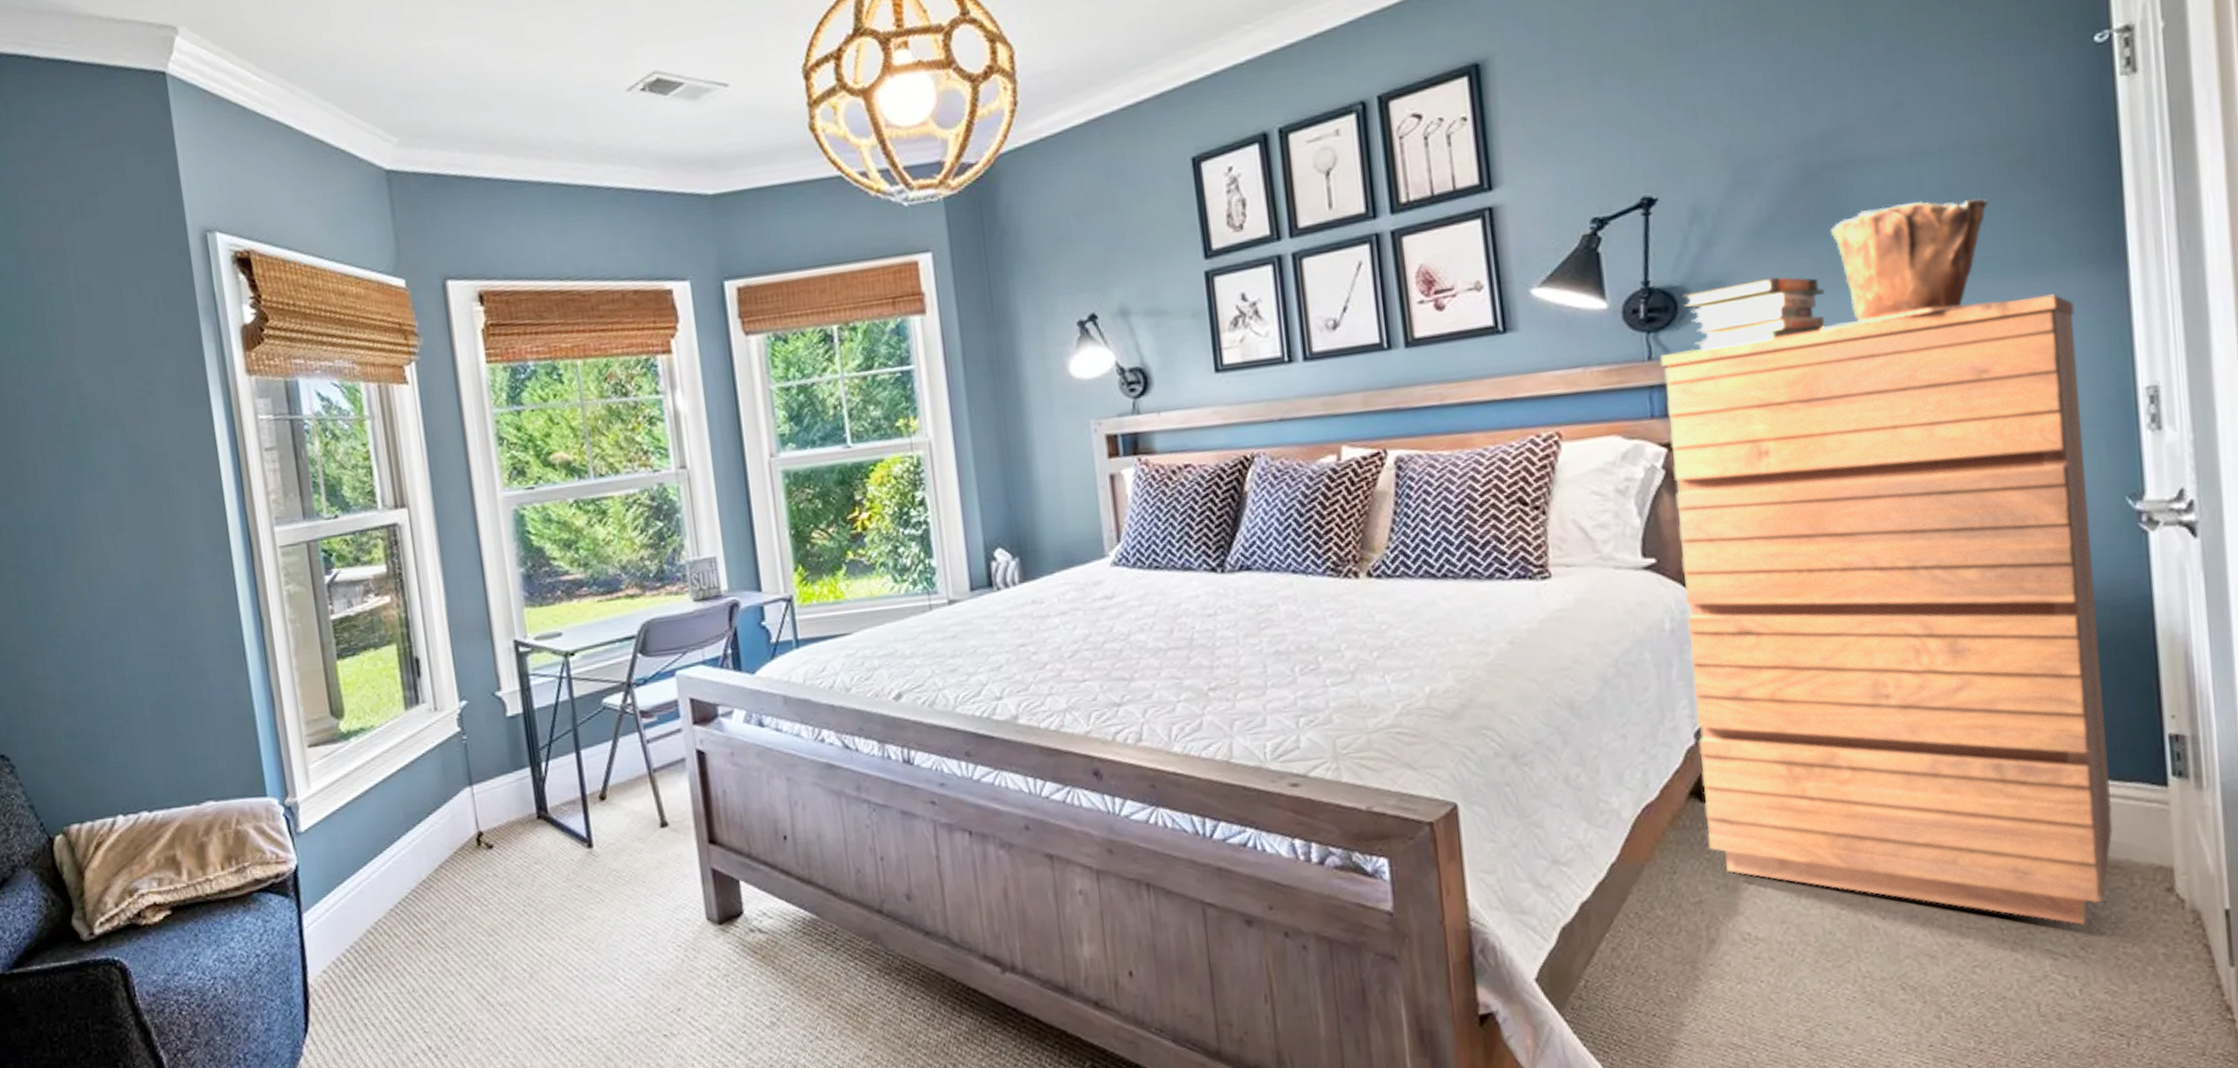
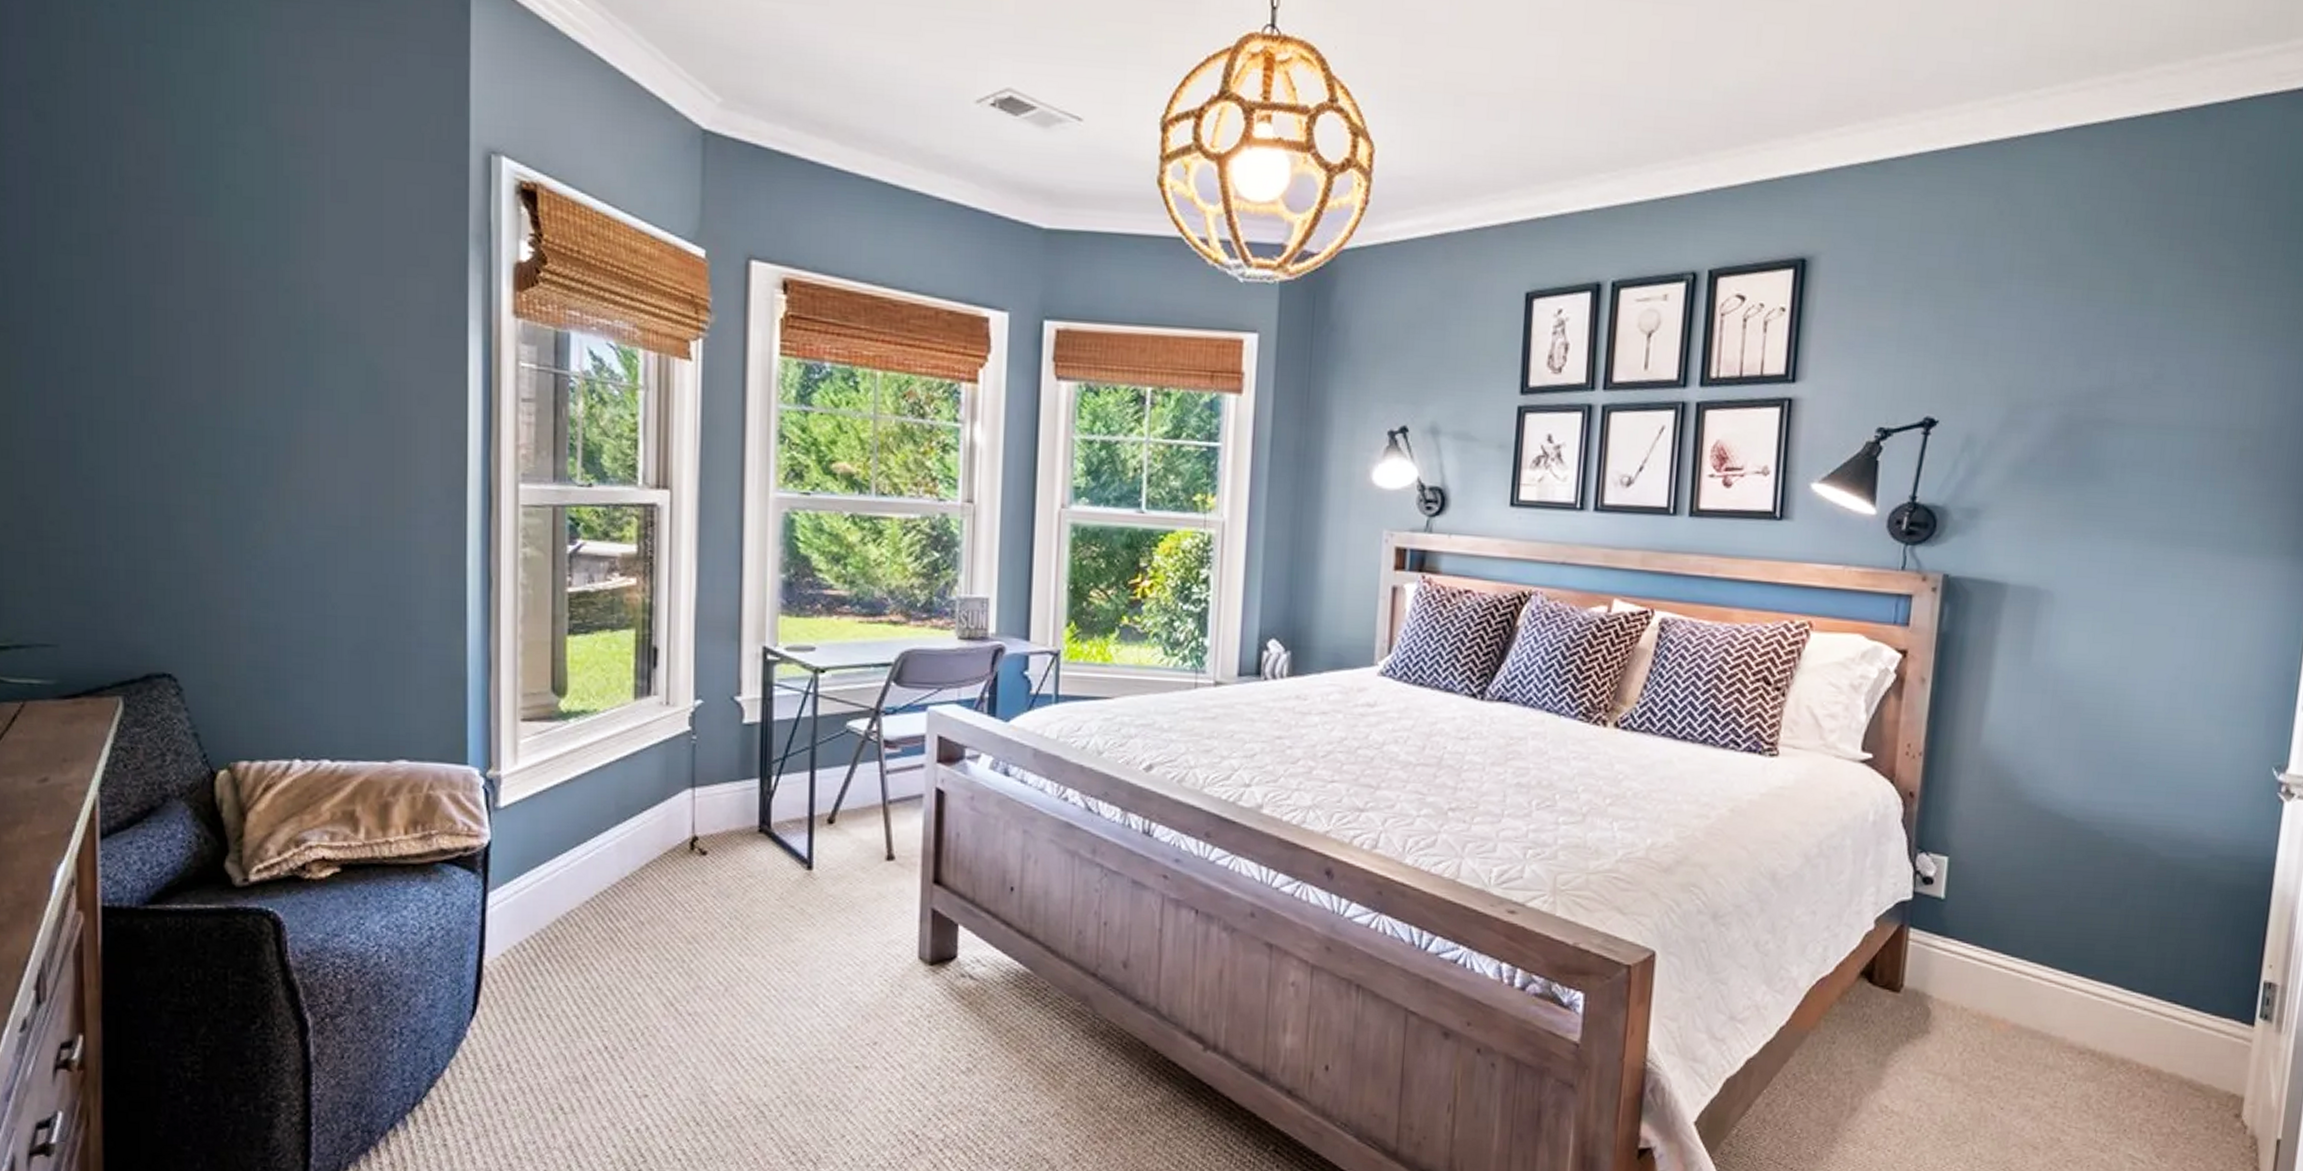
dresser: present [1659,294,2113,925] -> none [1867,566,2266,1137]
book stack: present [1683,276,1824,350] -> none [1942,513,2064,572]
plant pot: present [1820,198,2012,331] -> none [2053,469,2216,577]

